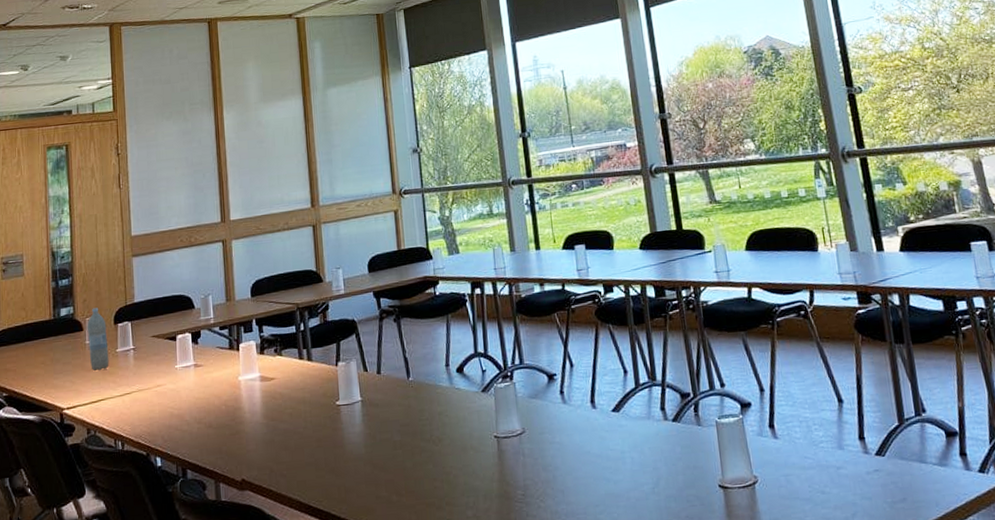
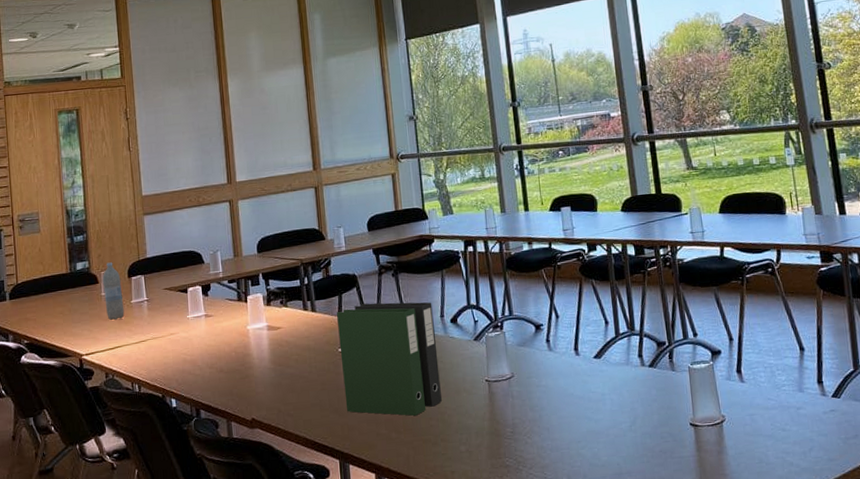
binder: none [333,349,447,476] -> present [336,302,442,416]

